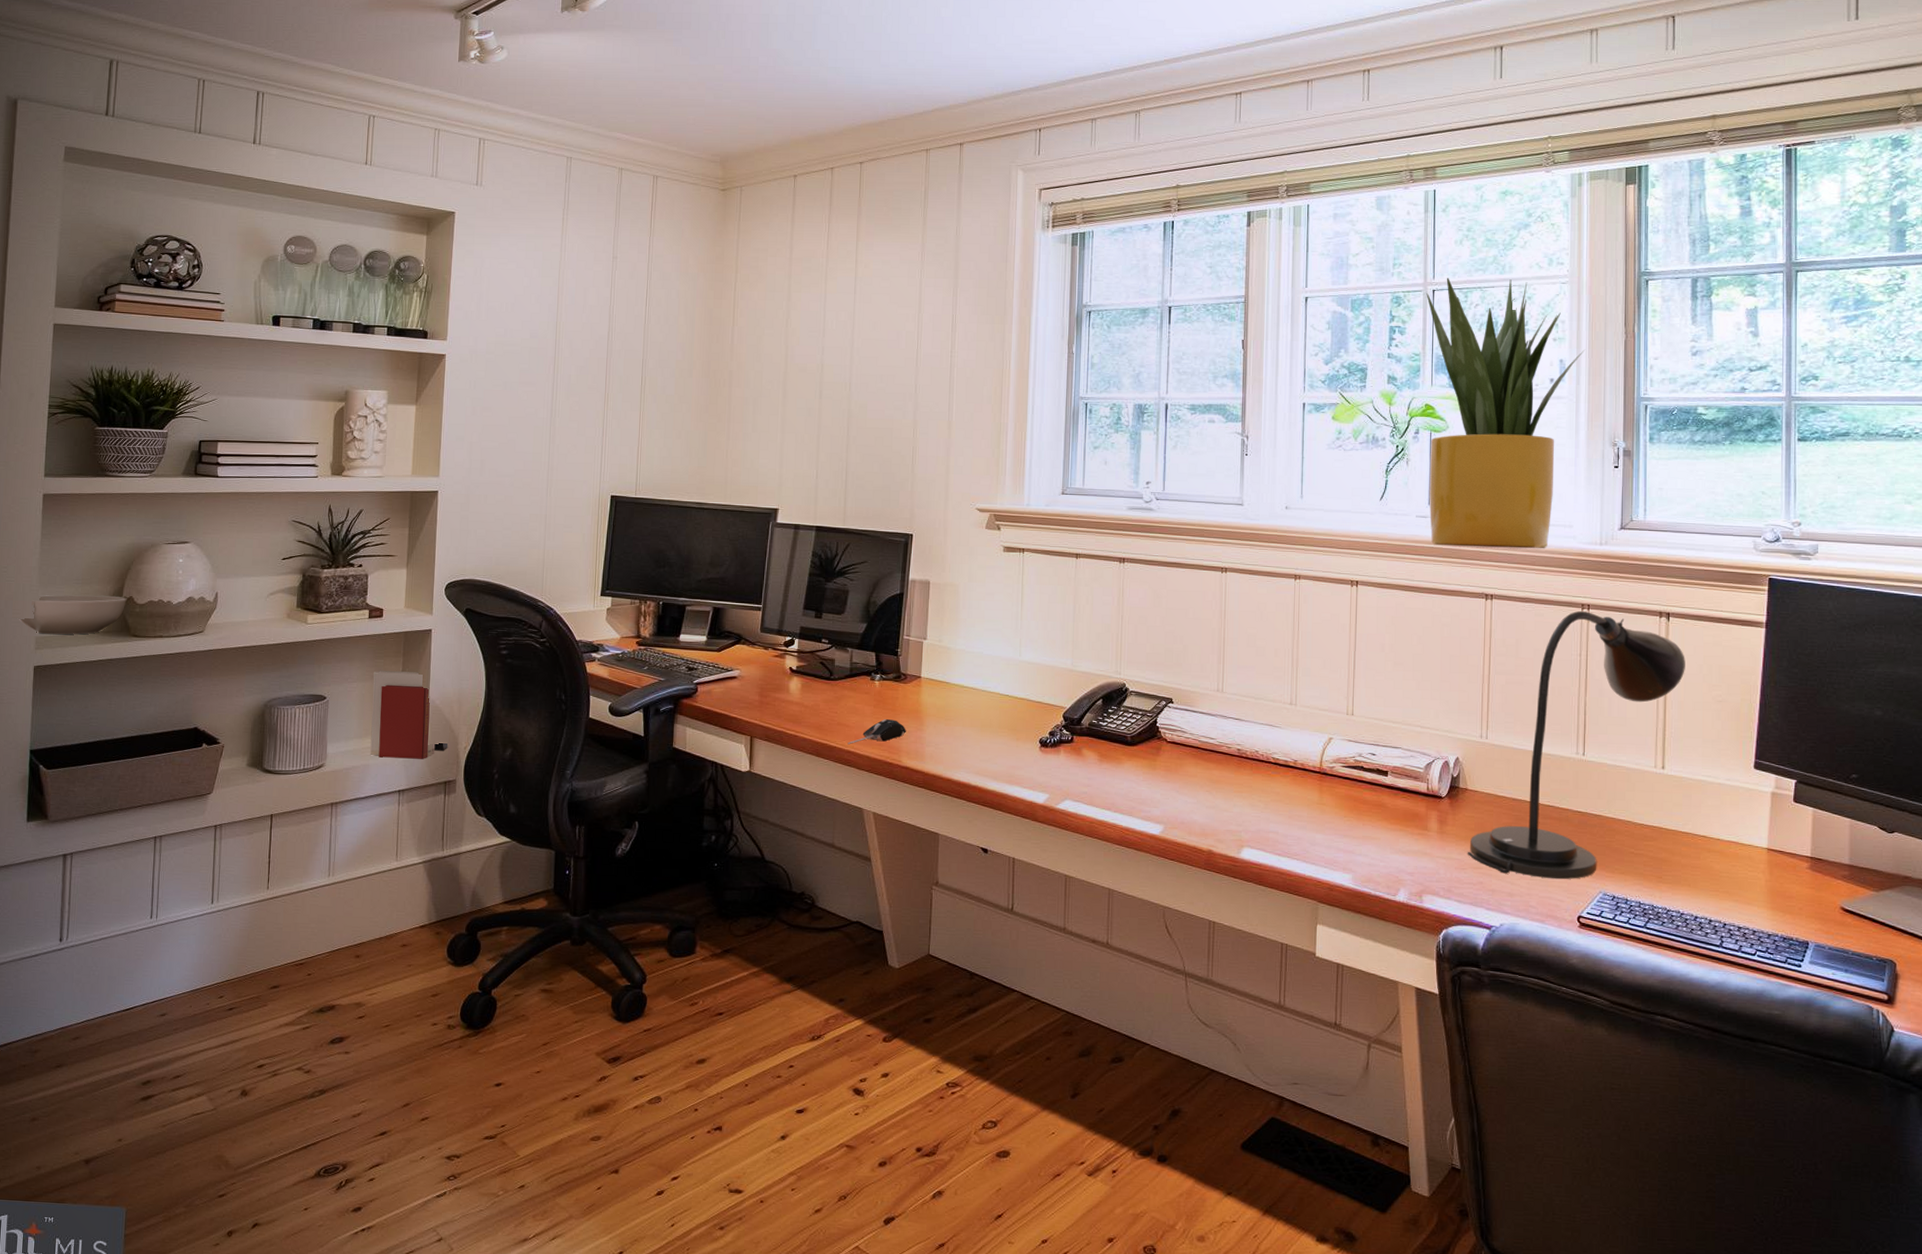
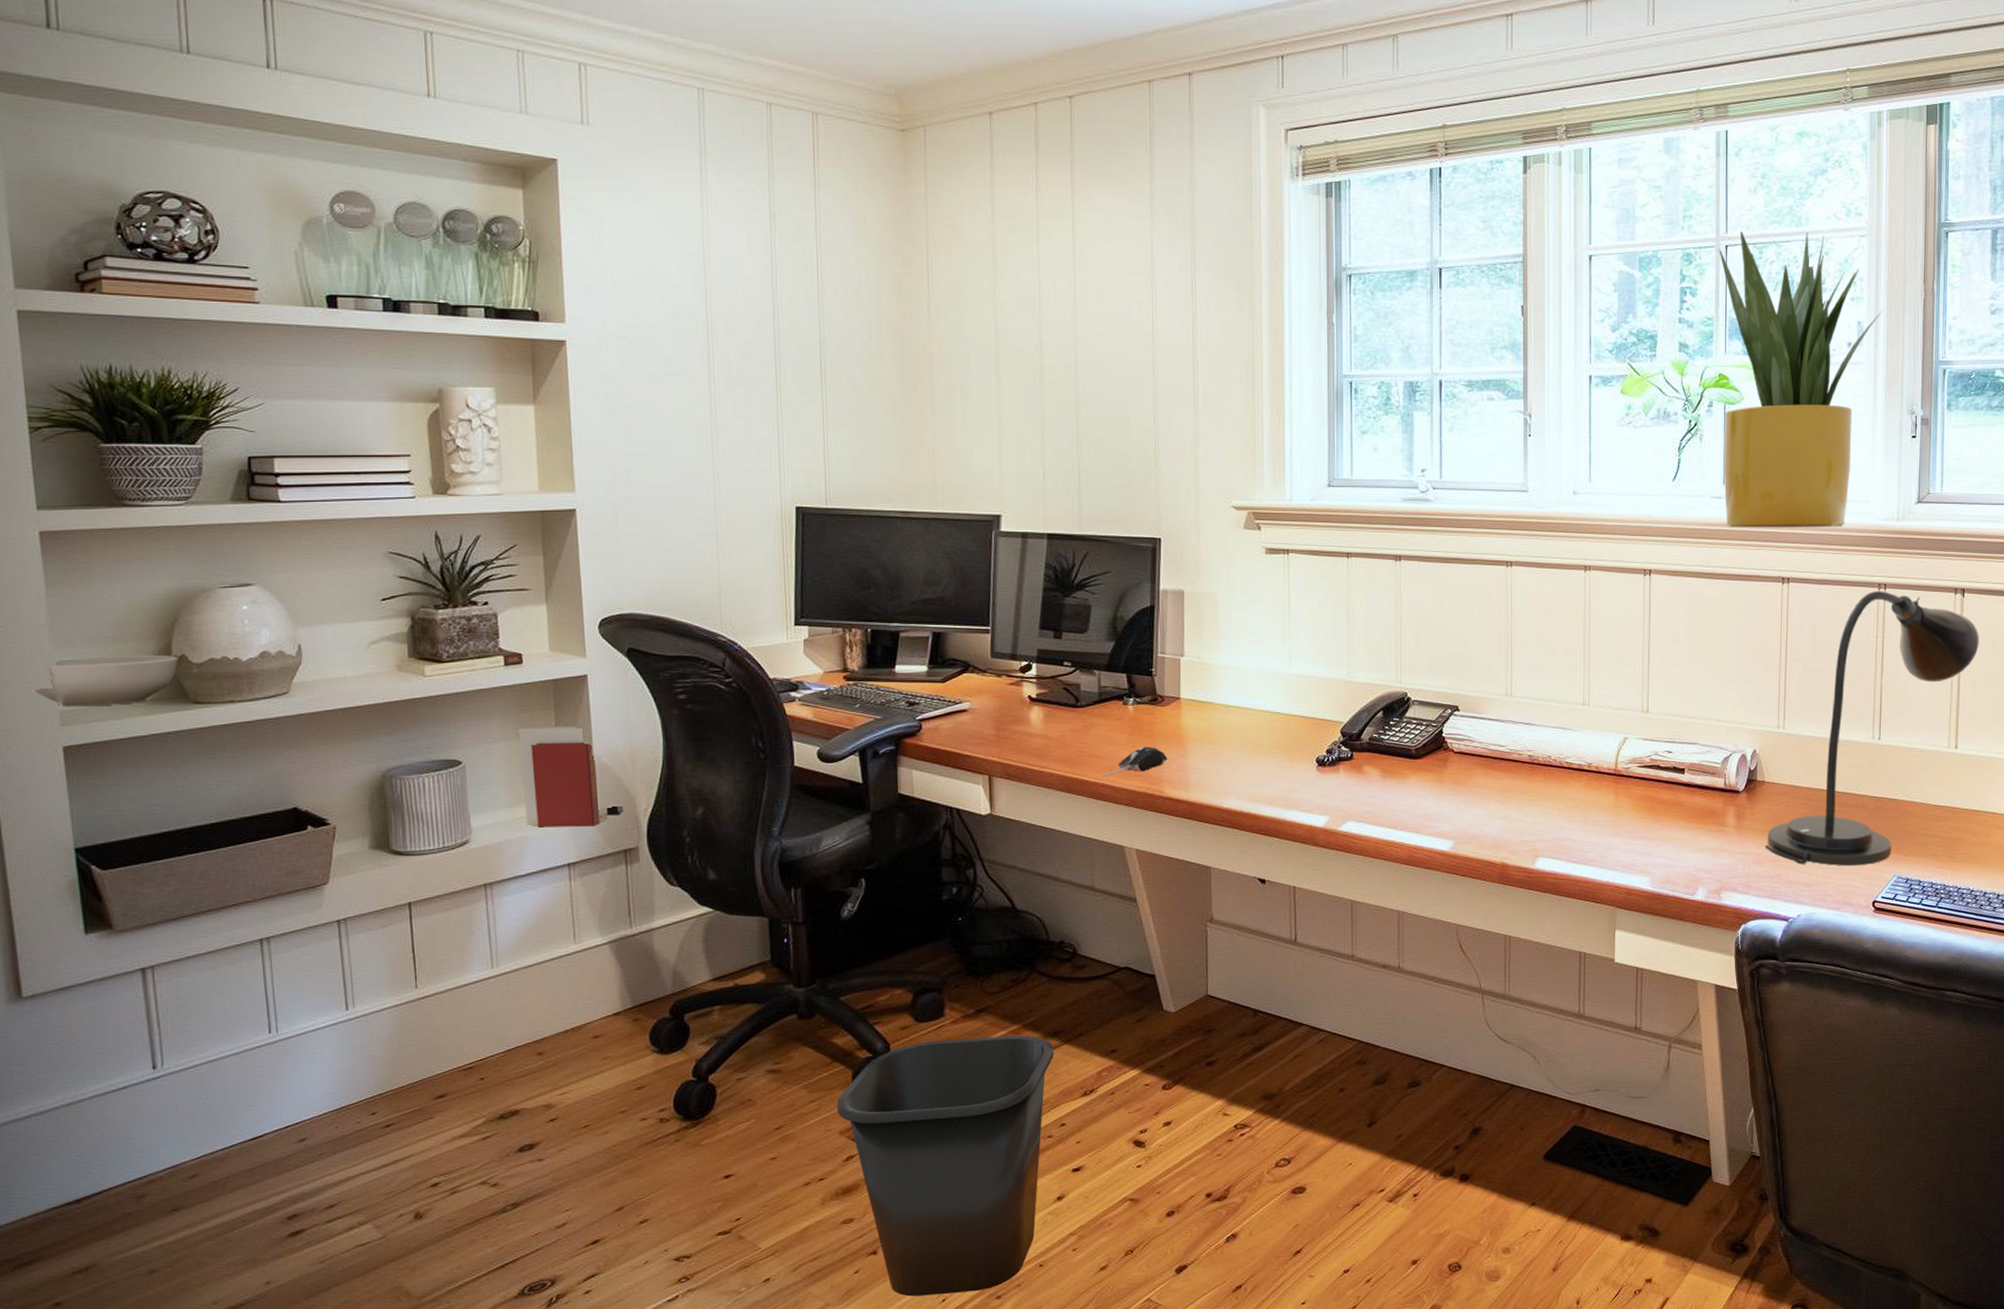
waste bin: none [596,975,788,1220] -> present [836,1035,1054,1297]

